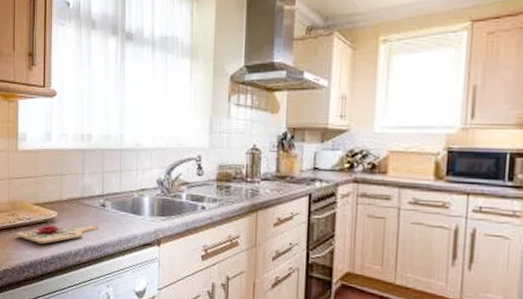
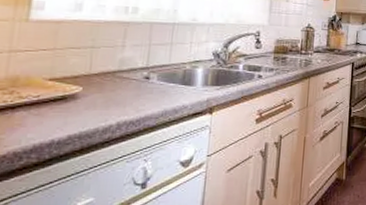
cutting board: present [16,225,99,244] -> none [13,99,140,123]

